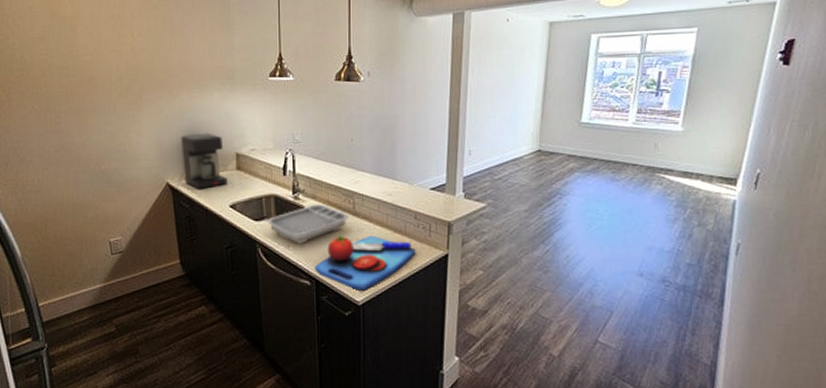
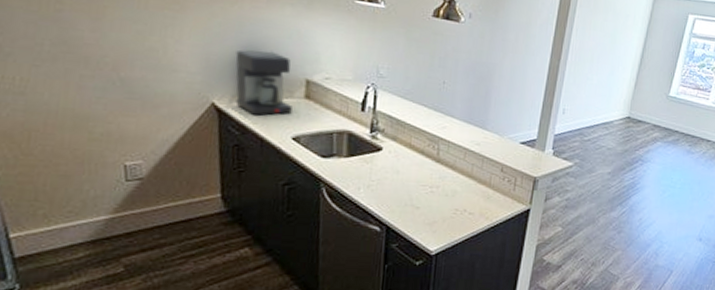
dish rack: present [267,204,349,245] -> none [337,146,431,188]
chopping board: present [314,234,416,290] -> none [386,180,498,240]

